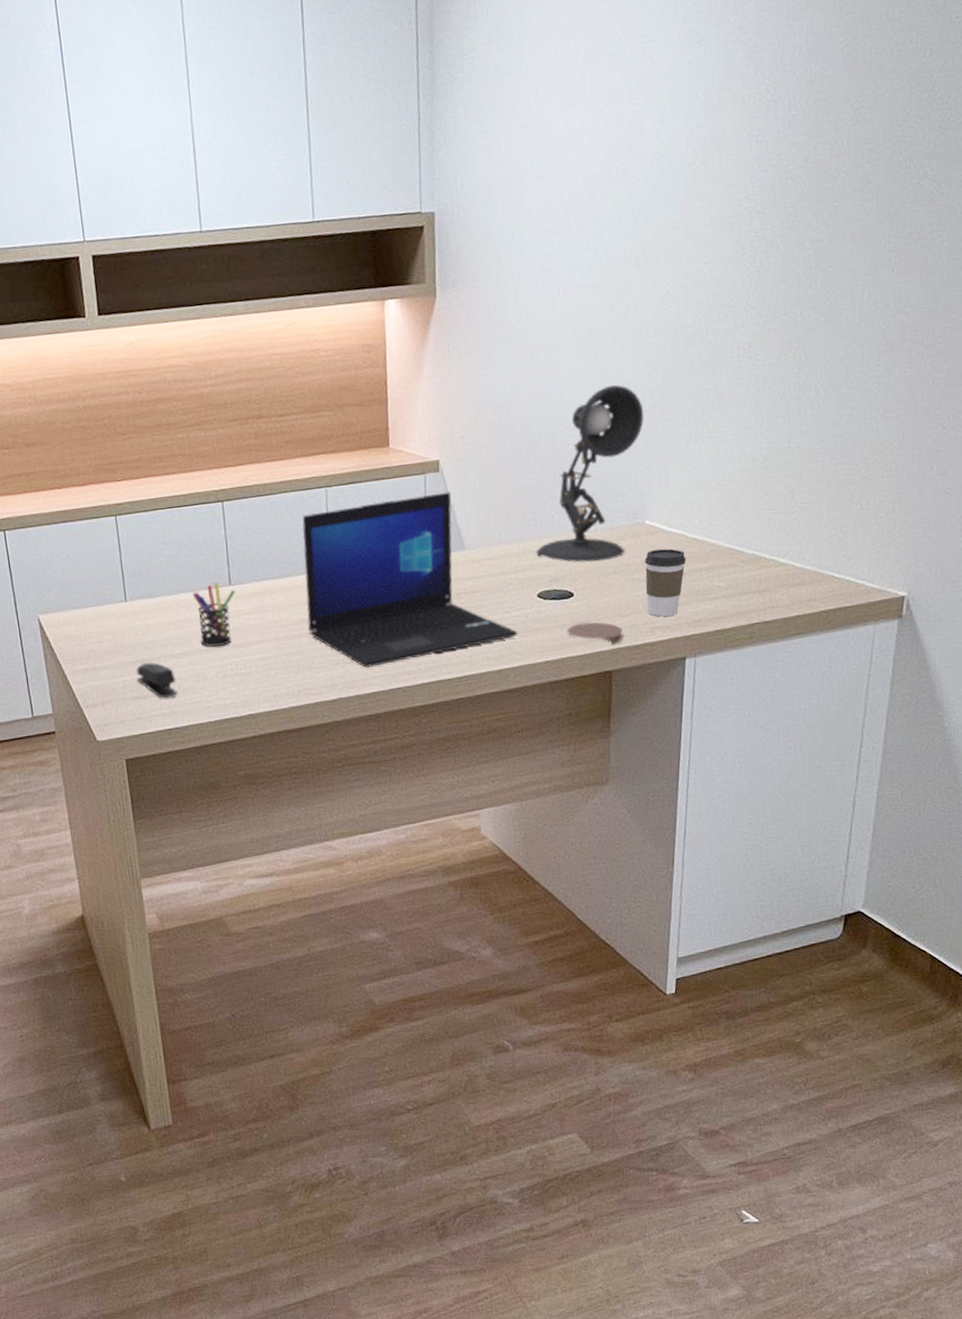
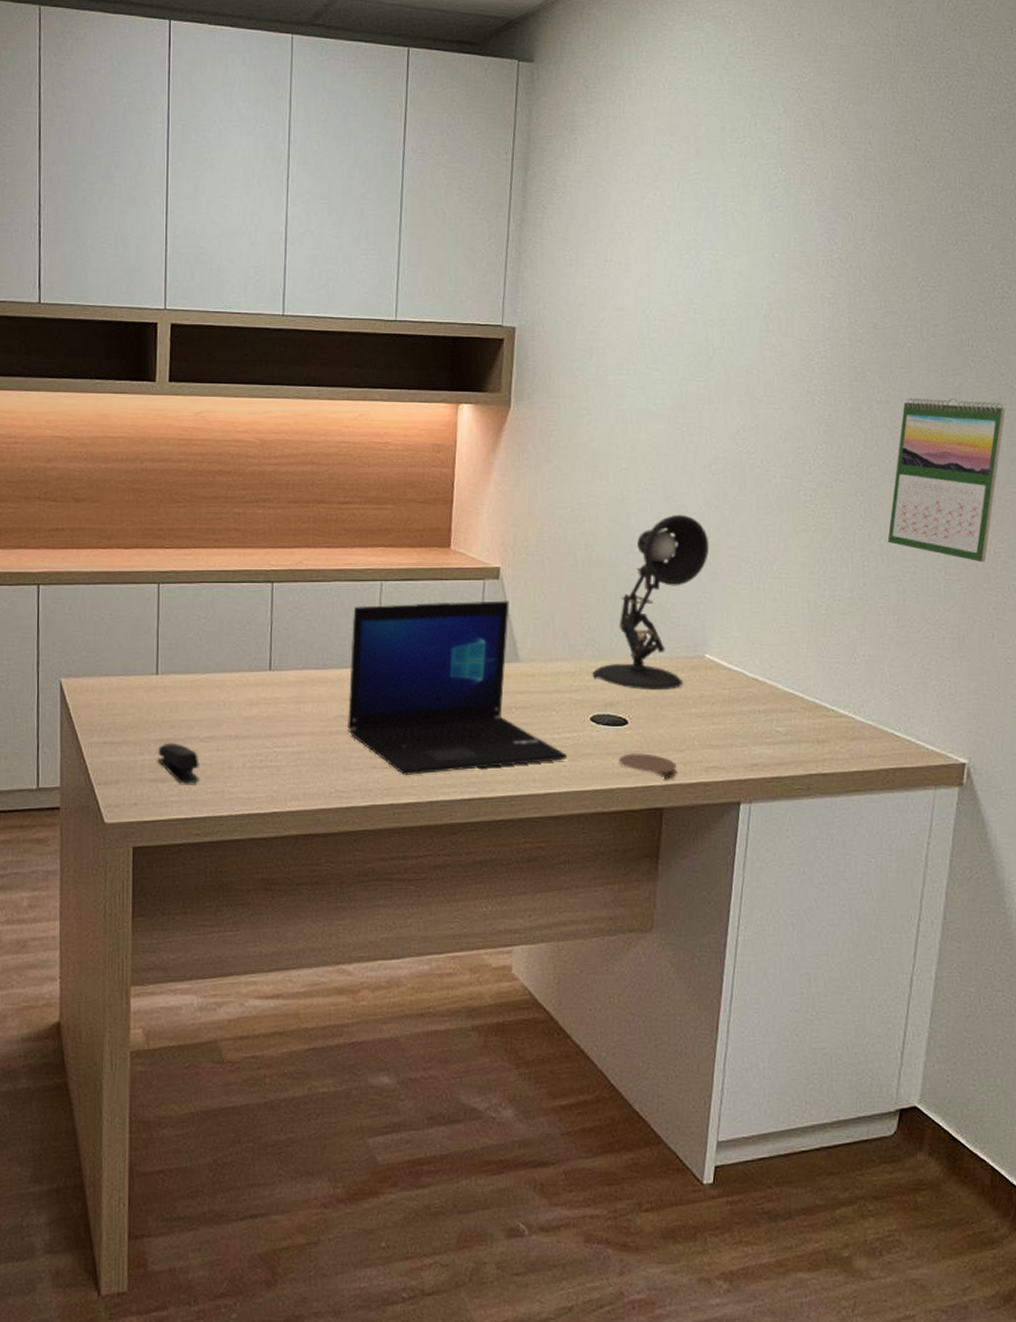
pen holder: present [192,582,236,647] -> none [228,666,275,734]
coffee cup: present [645,548,687,617] -> none [702,685,745,757]
calendar: none [823,224,946,396] -> present [887,398,1006,563]

